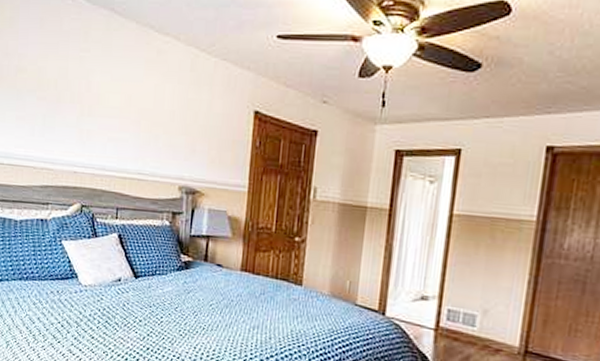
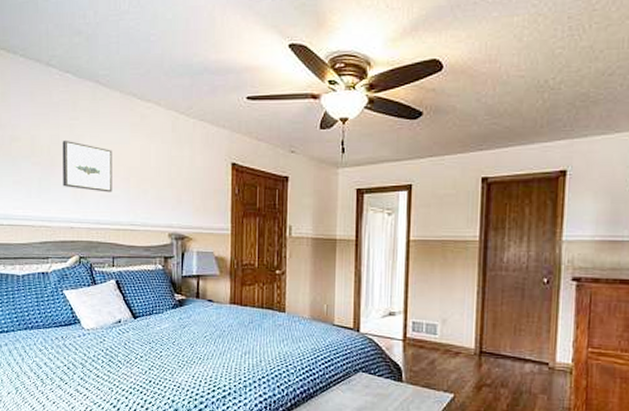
wall art: none [68,73,124,136] -> present [62,140,112,193]

